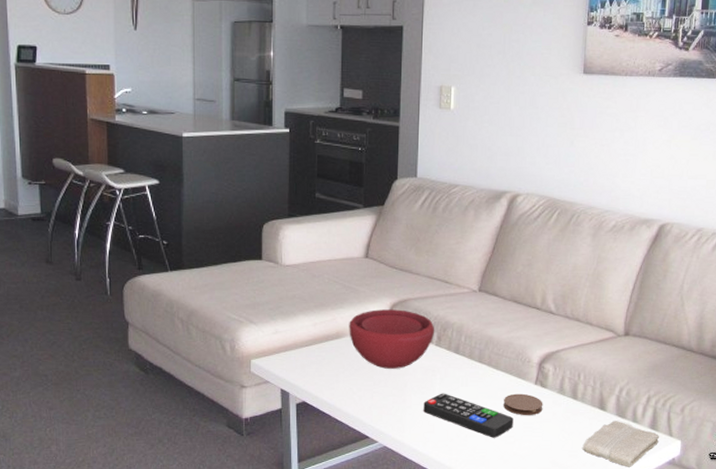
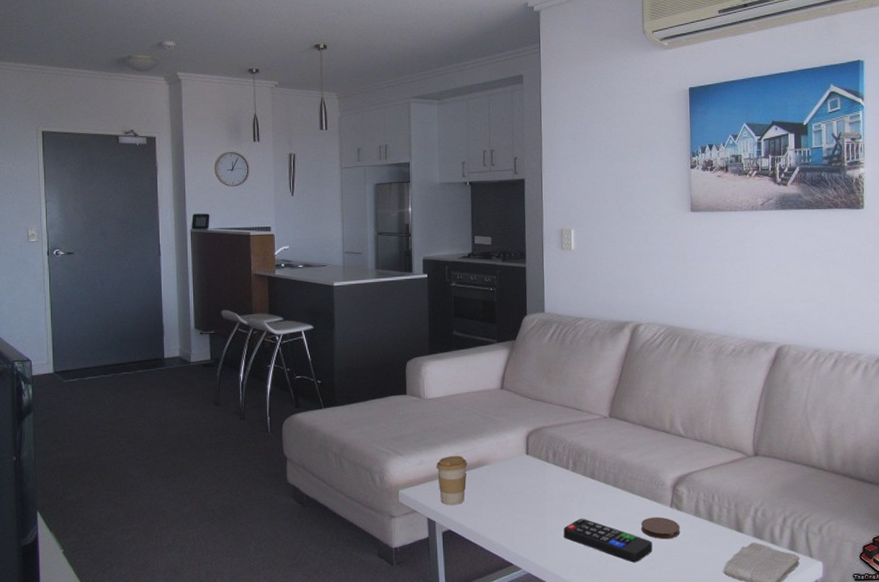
coffee cup: none [292,326,325,376] -> present [436,456,467,505]
bowl: present [349,309,435,369] -> none [489,437,570,496]

